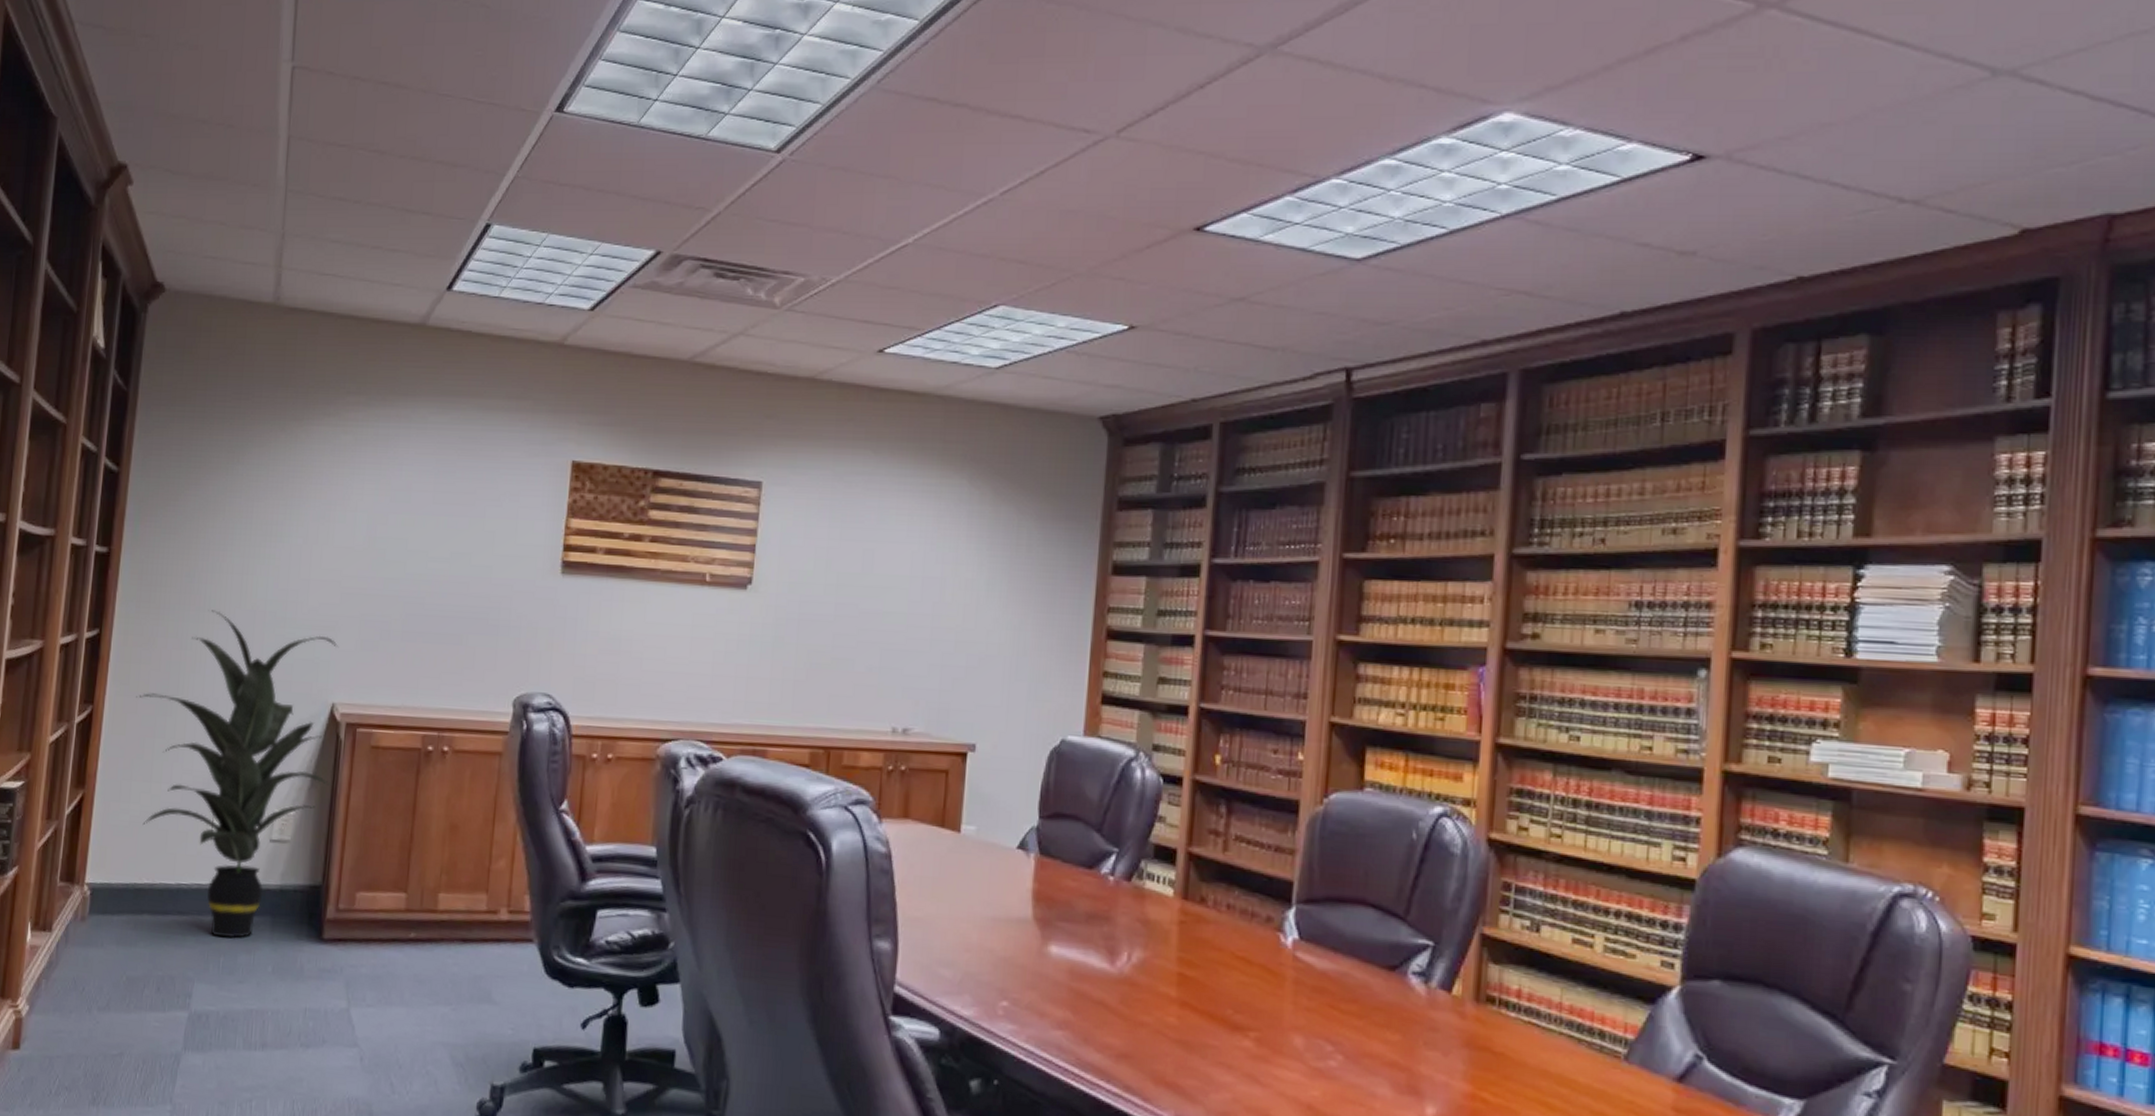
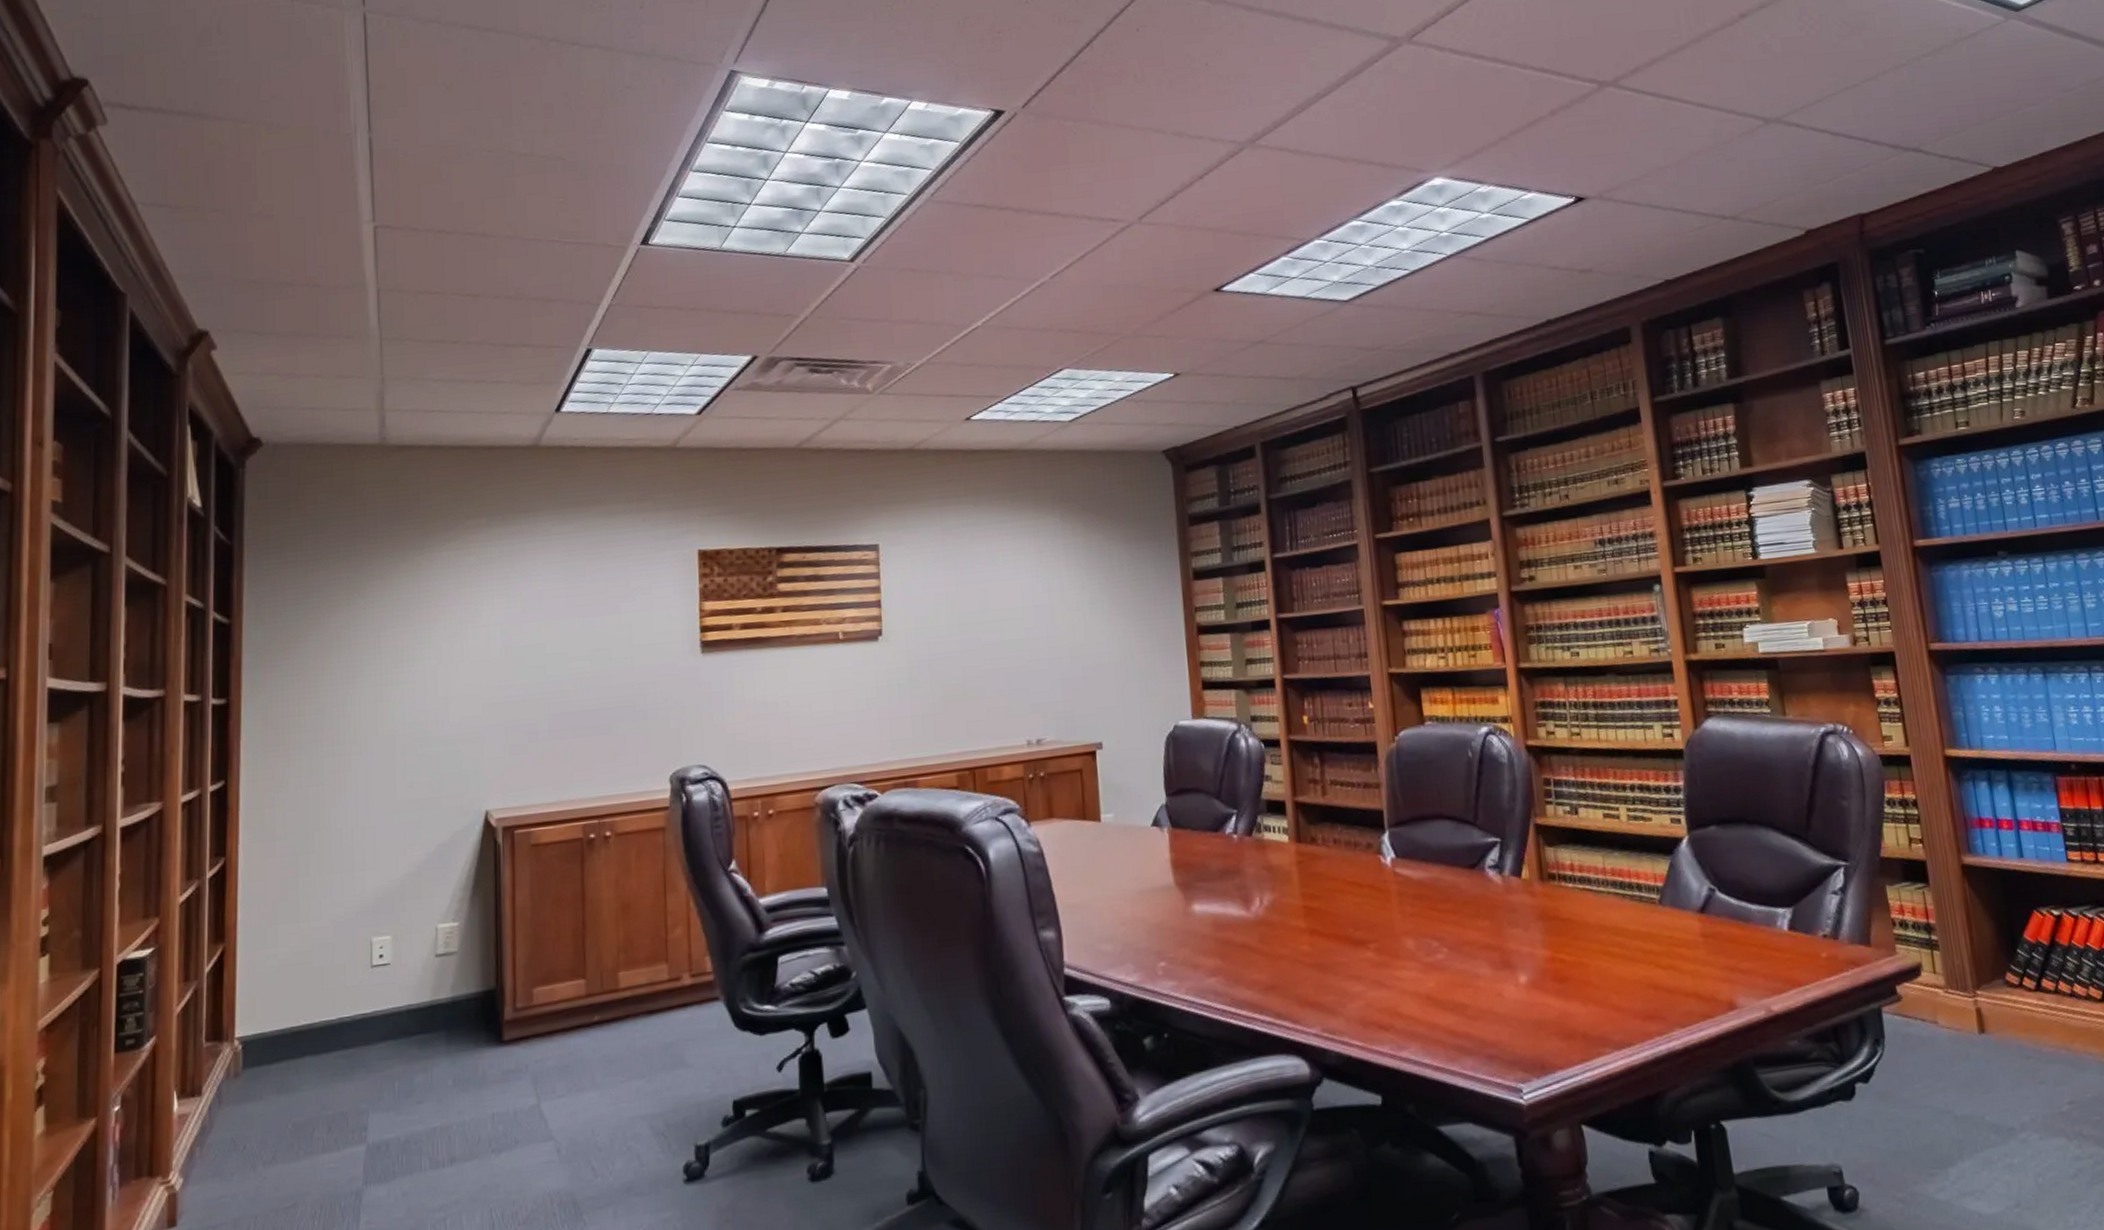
indoor plant: present [136,610,339,939] -> none [273,742,496,1062]

